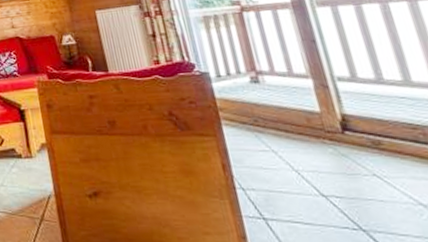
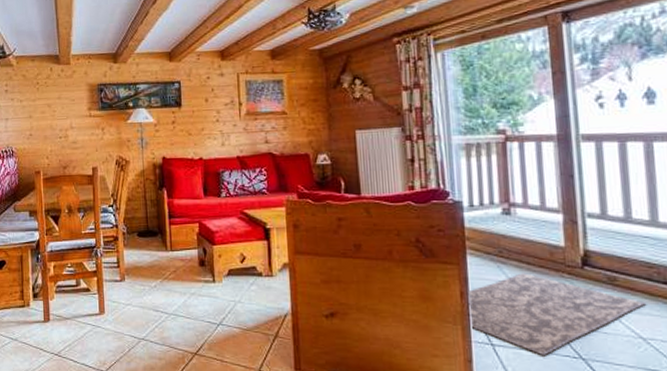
rug: none [229,141,418,229] -> present [468,273,646,356]

